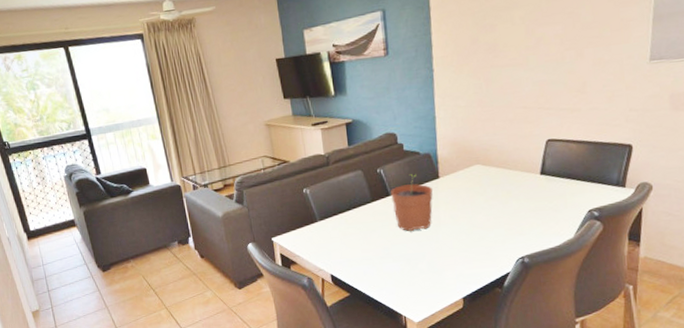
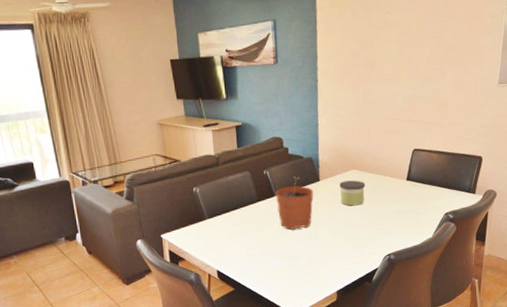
candle: none [461,176,492,205] -> present [339,180,366,206]

